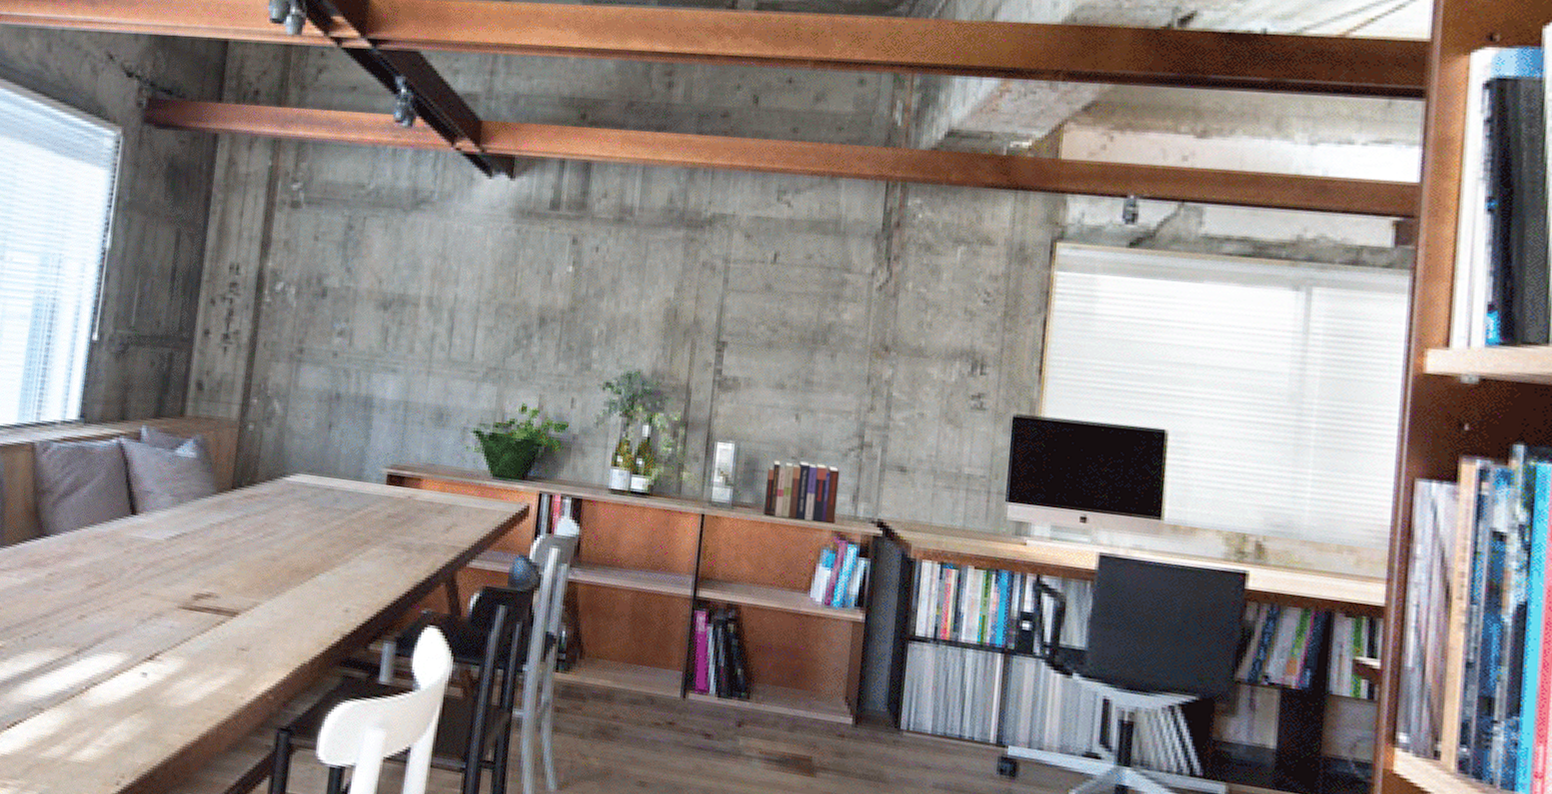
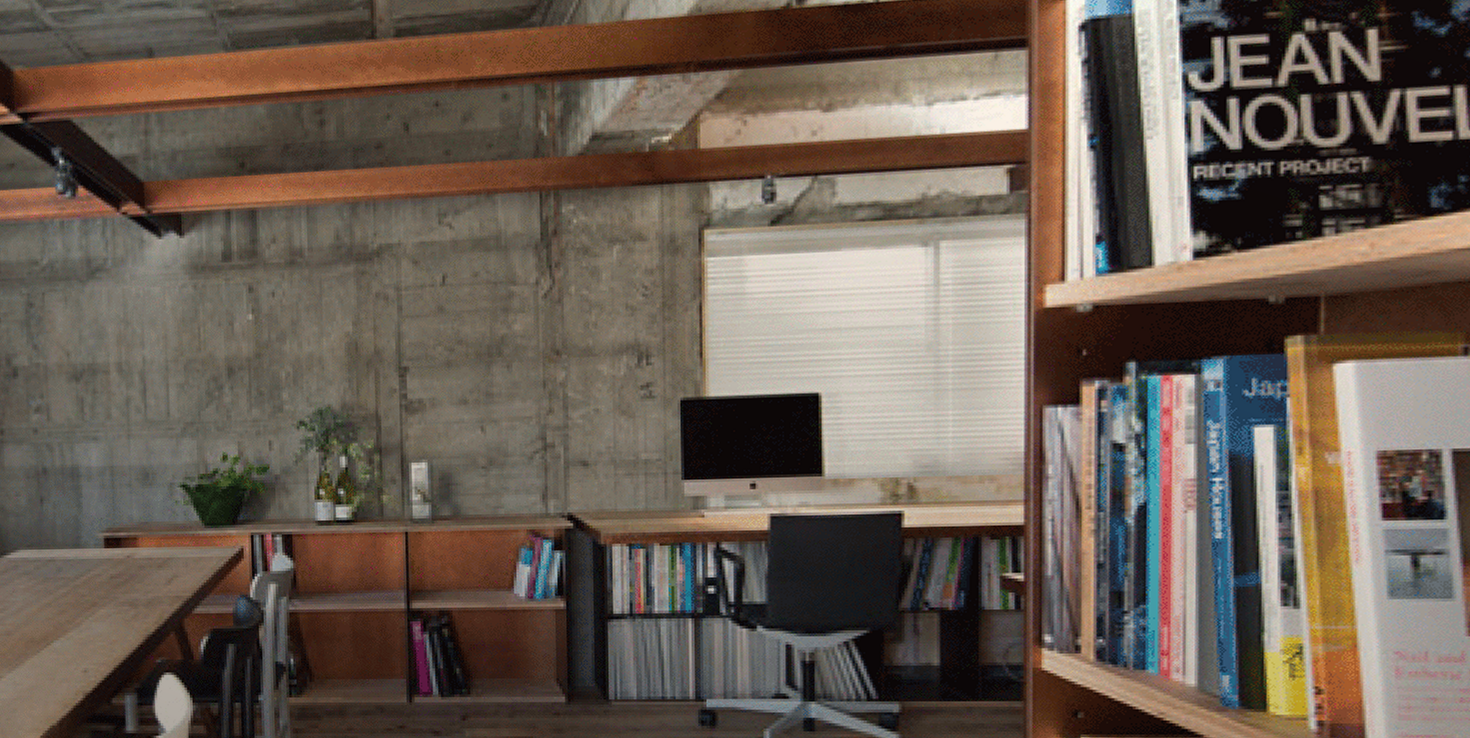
books: present [764,460,840,523] -> none [460,469,529,525]

